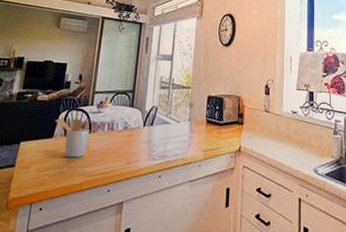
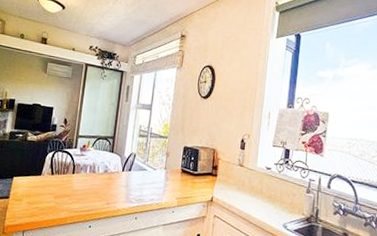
utensil holder: present [55,118,90,158] -> none [43,158,74,195]

